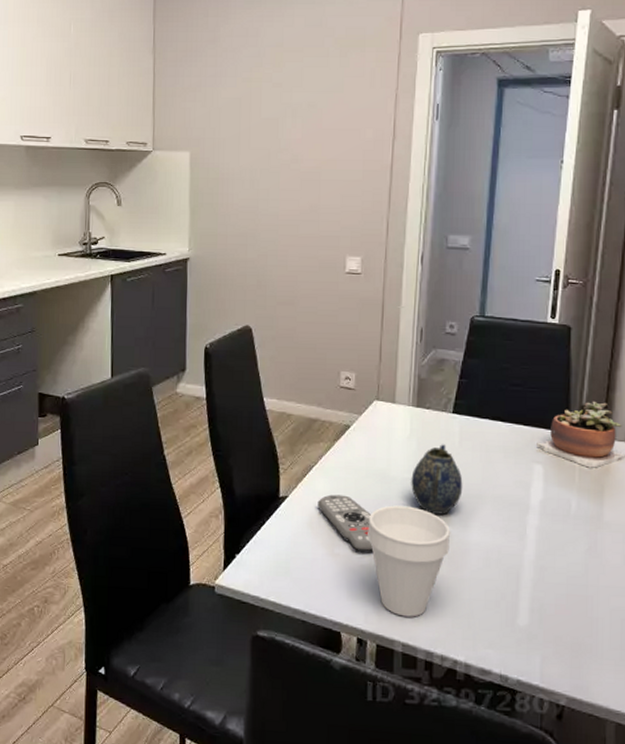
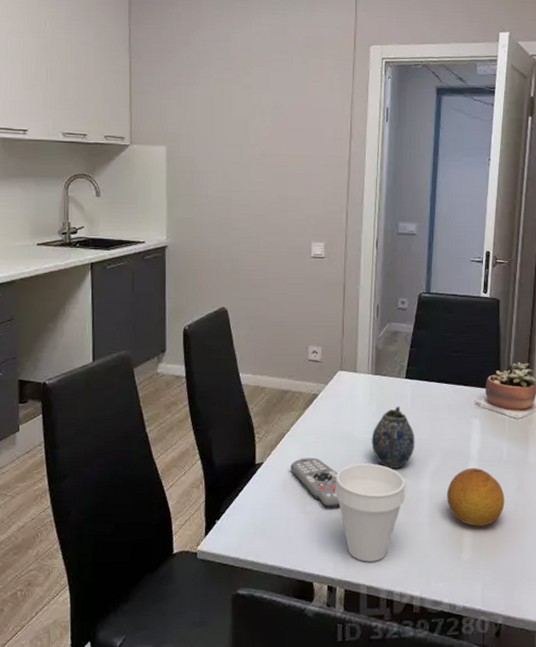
fruit: none [499,520,572,590] -> present [446,467,505,526]

